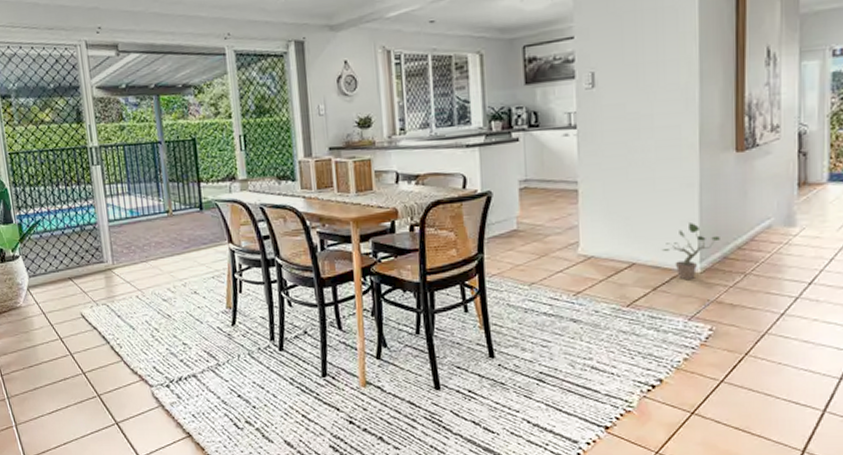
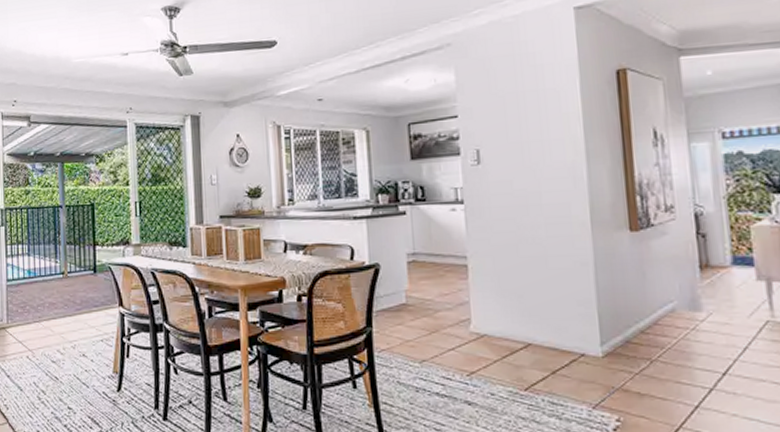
potted plant: present [661,223,720,279] -> none [558,303,620,363]

